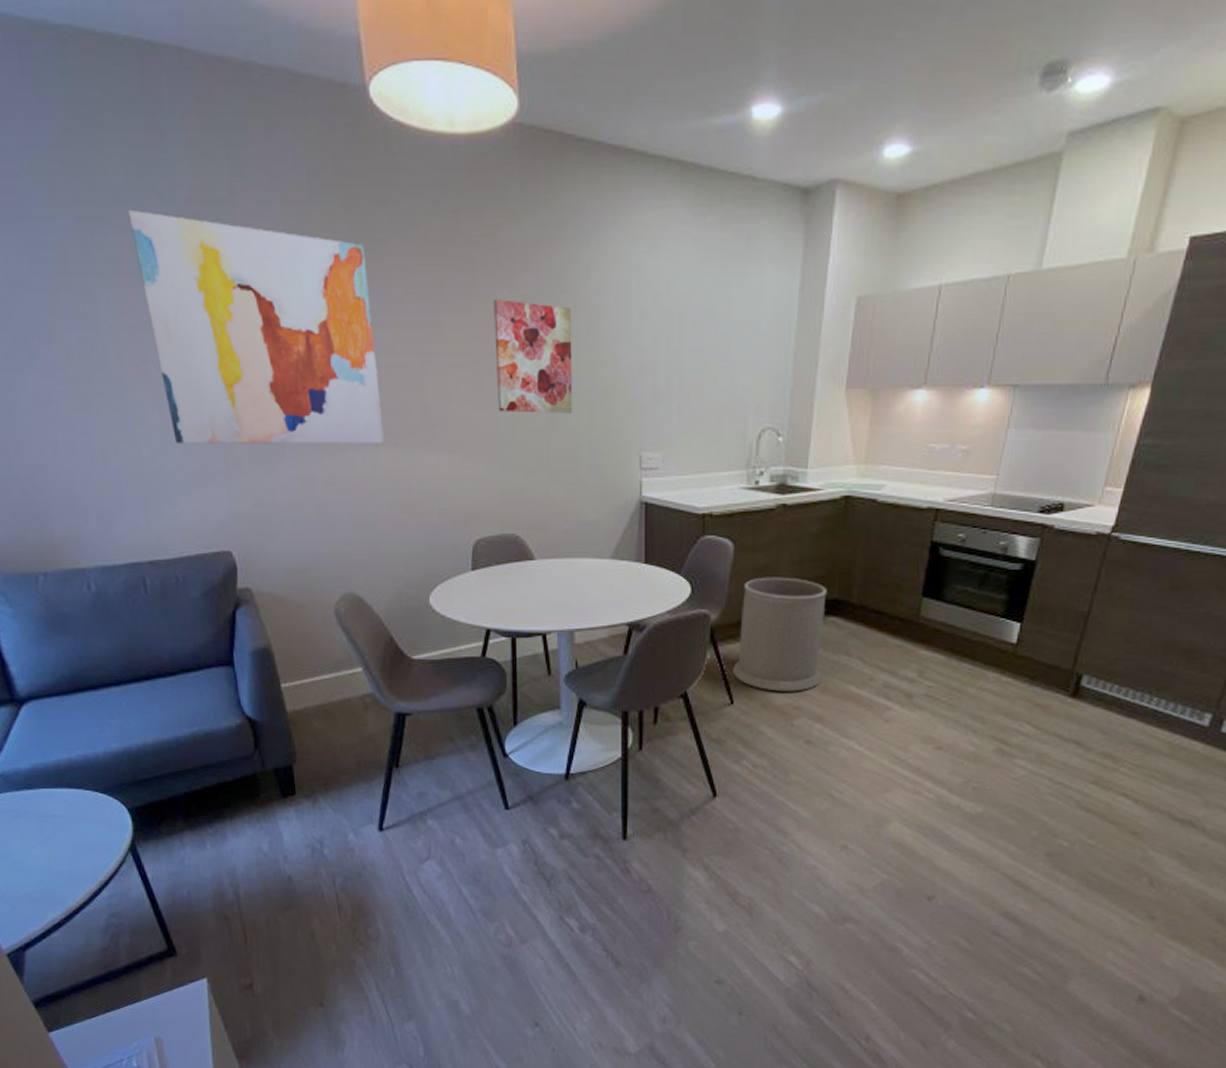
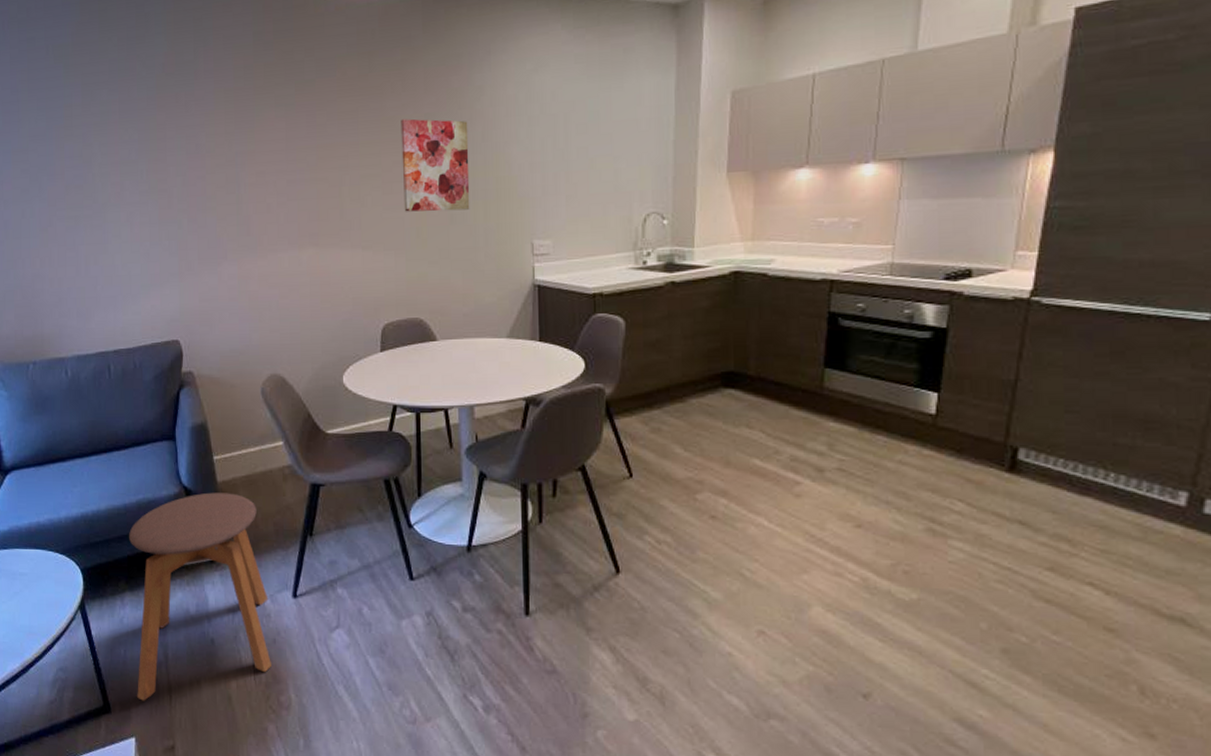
wall art: present [128,209,384,444] -> none [119,75,307,253]
stool: none [183,723,357,942] -> present [128,492,271,701]
trash can: present [733,577,827,692] -> none [630,351,723,465]

